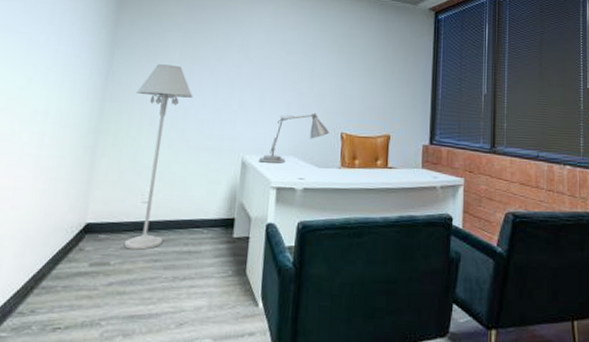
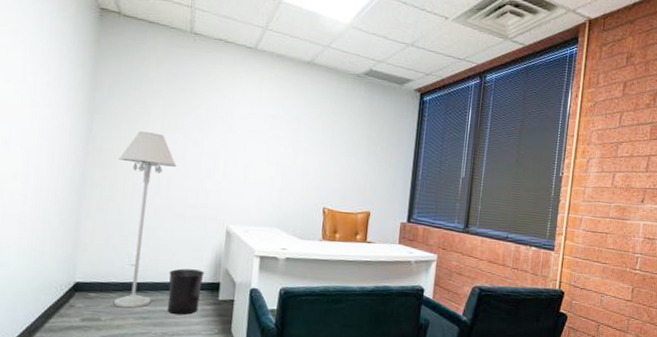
waste bin: none [179,204,219,256] -> present [167,268,205,315]
desk lamp: present [259,113,330,164] -> none [243,187,313,234]

